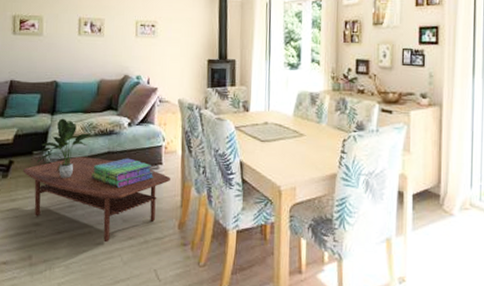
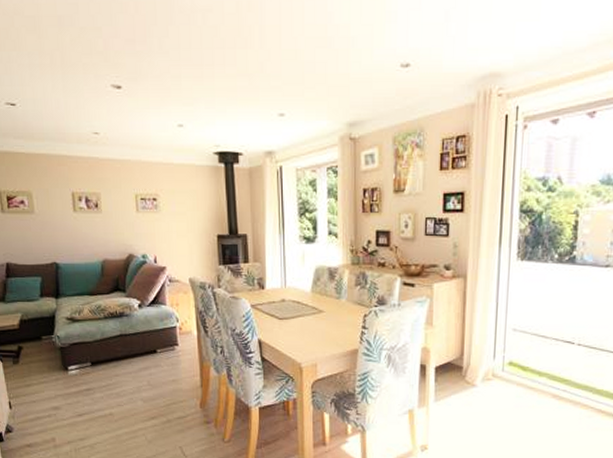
coffee table: present [23,156,170,243] -> none [34,340,188,423]
potted plant: present [37,118,92,178] -> none [47,301,101,362]
stack of books: present [91,158,154,188] -> none [106,340,171,370]

